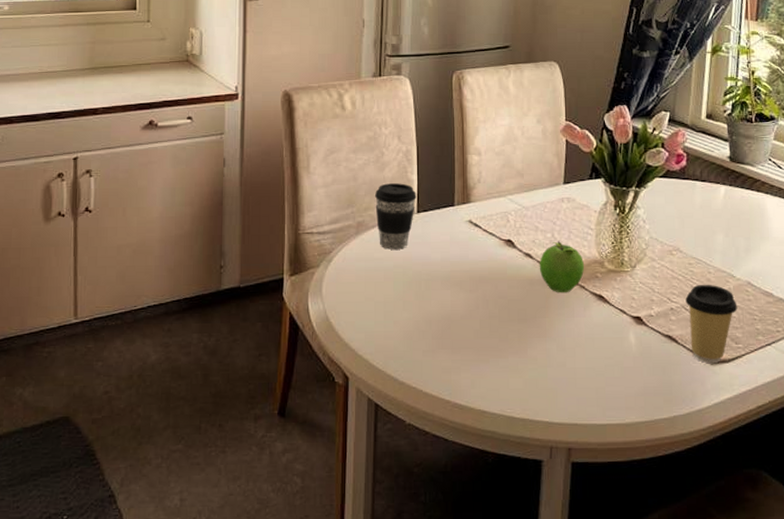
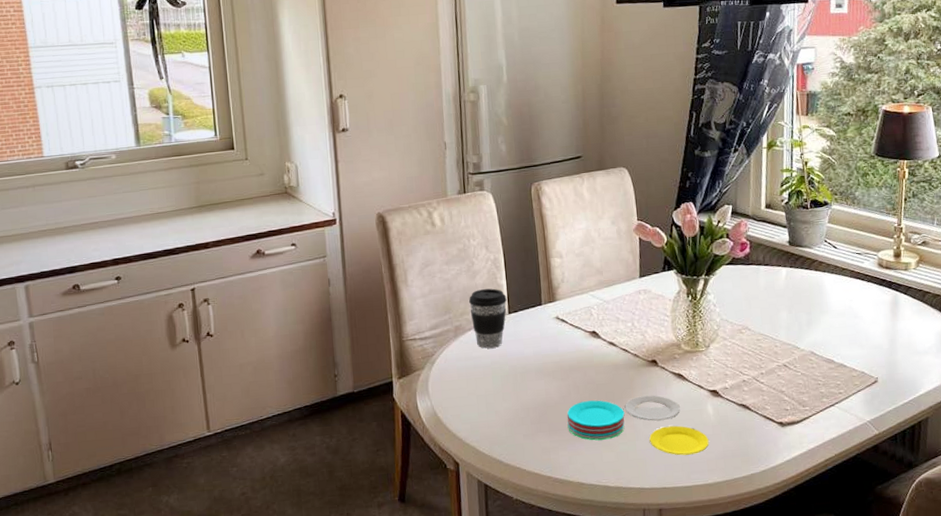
plate: none [472,317,629,388] -> present [567,395,709,456]
fruit: present [539,241,585,293] -> none [622,329,664,375]
coffee cup: present [685,284,738,364] -> none [756,356,803,426]

